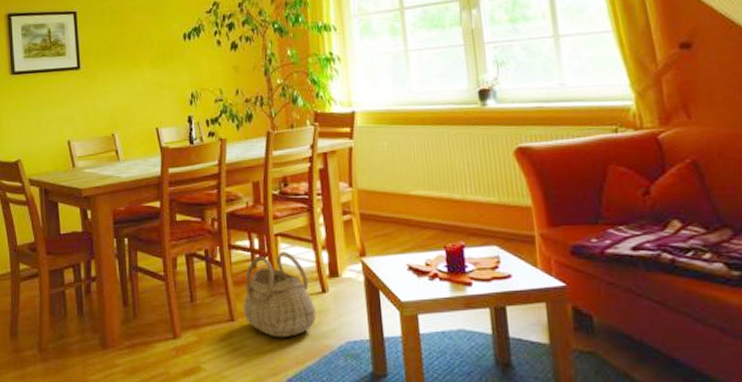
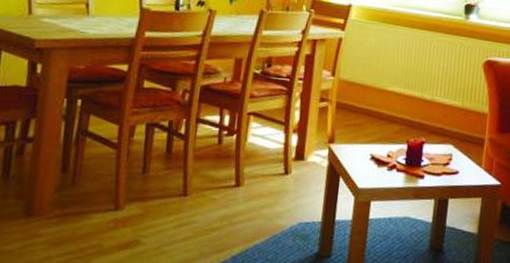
basket: present [243,252,317,338] -> none [199,131,275,216]

